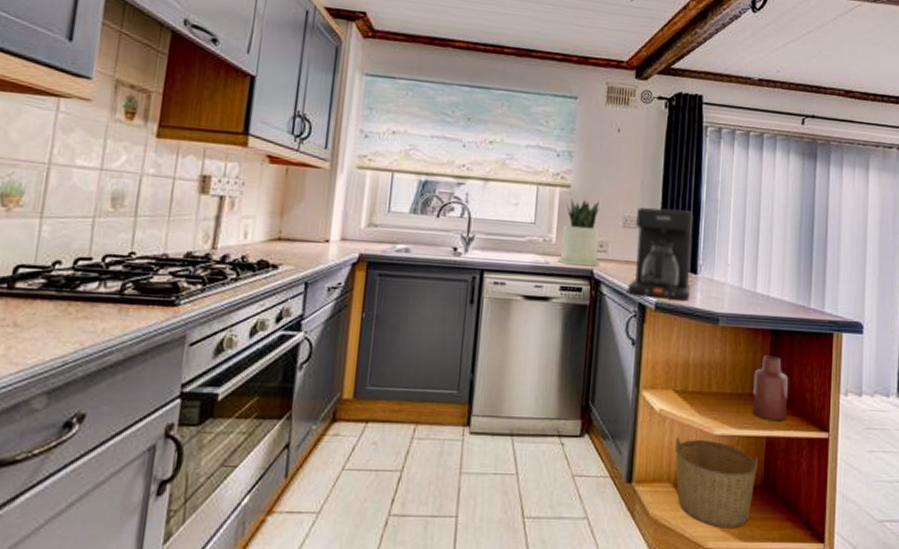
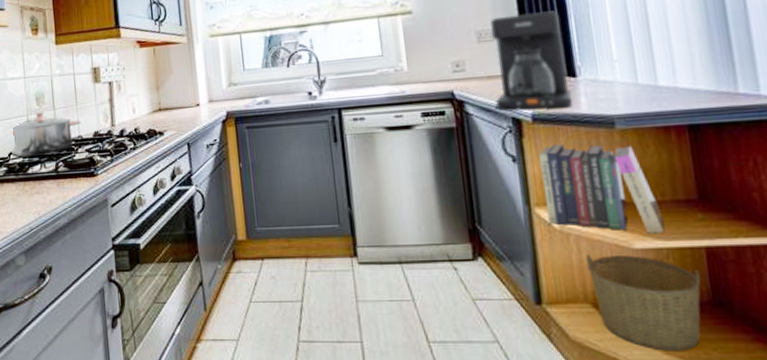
cooking pot: none [57,216,171,272] -> present [10,112,81,158]
planter: present [557,199,601,267] -> none [410,21,460,91]
books: none [651,332,741,423] -> present [539,143,665,234]
vase: present [752,355,788,422] -> none [674,154,730,229]

